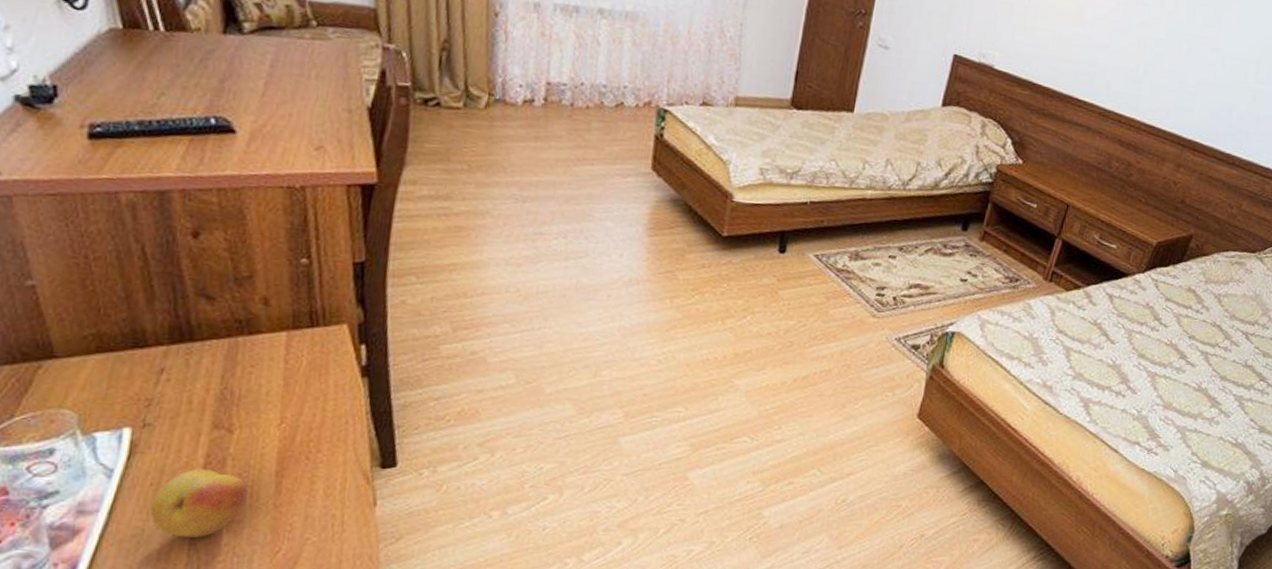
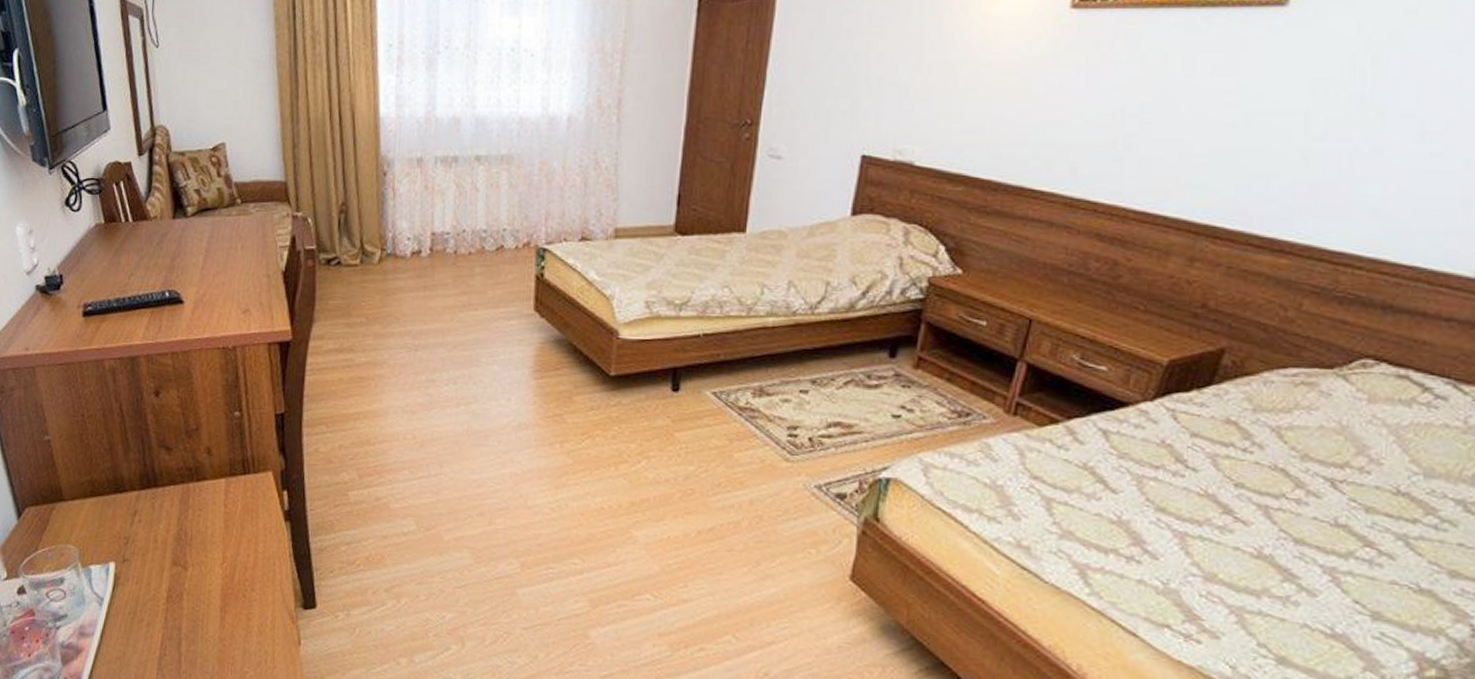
fruit: present [150,469,247,539] -> none [129,601,199,664]

